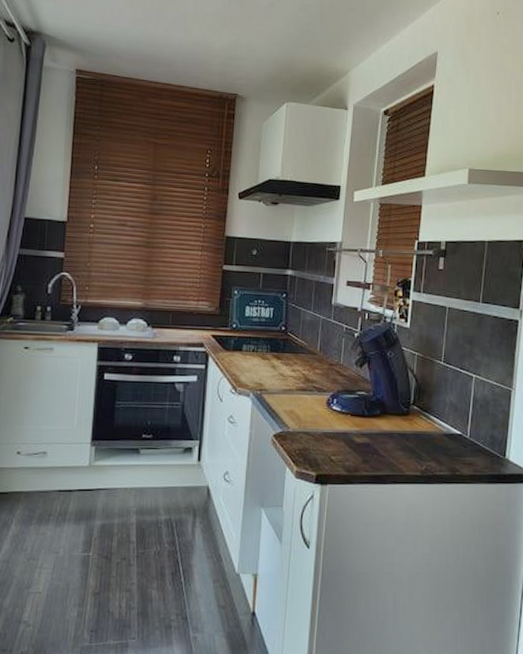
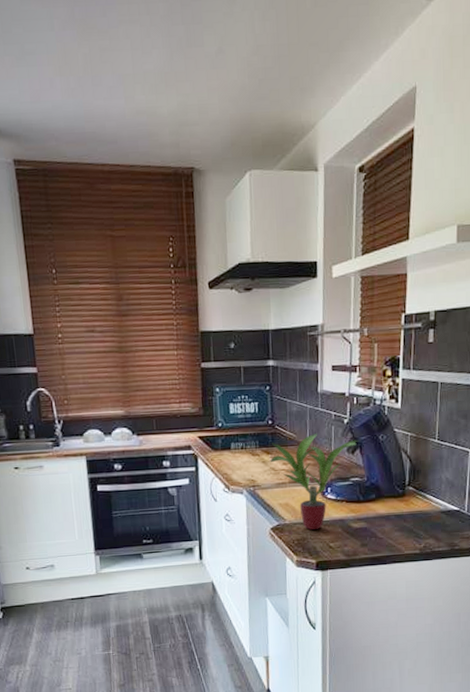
potted plant: none [279,343,368,440] -> present [269,433,359,530]

